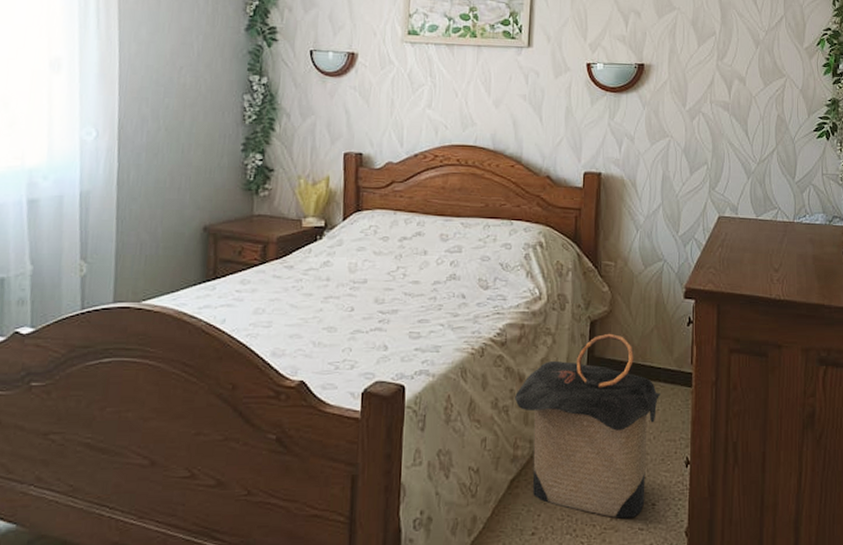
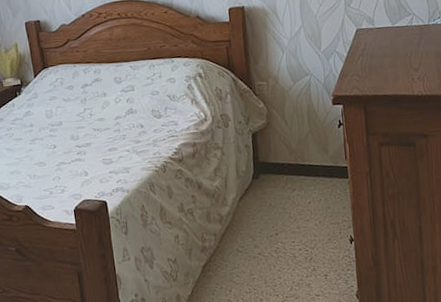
laundry hamper: present [515,333,661,519] -> none [197,141,321,288]

